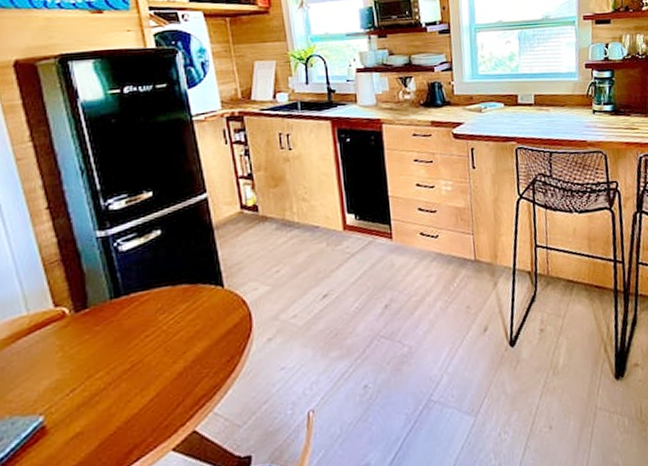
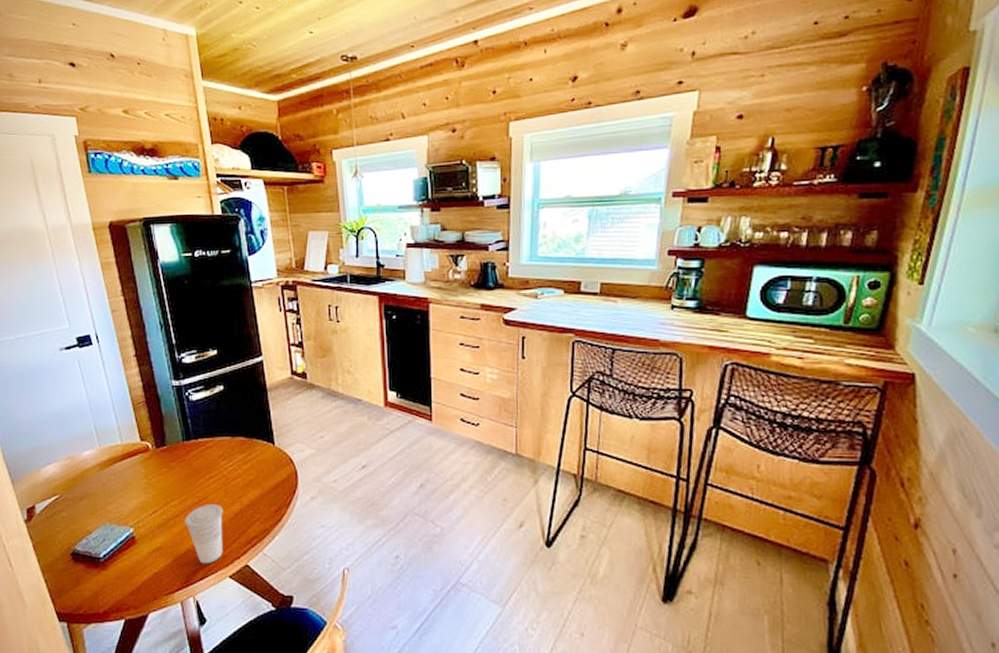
cup: none [113,366,164,442] -> present [184,504,223,564]

